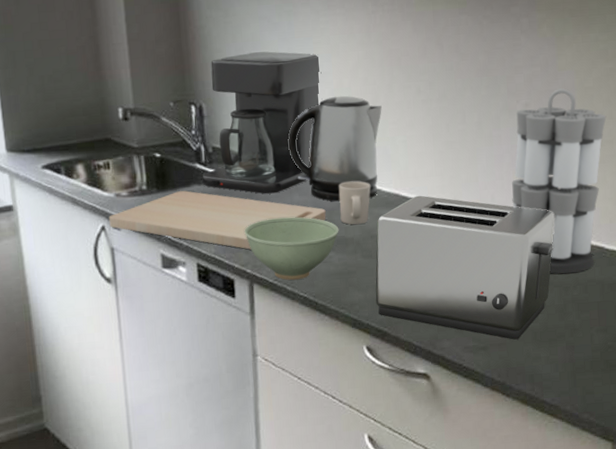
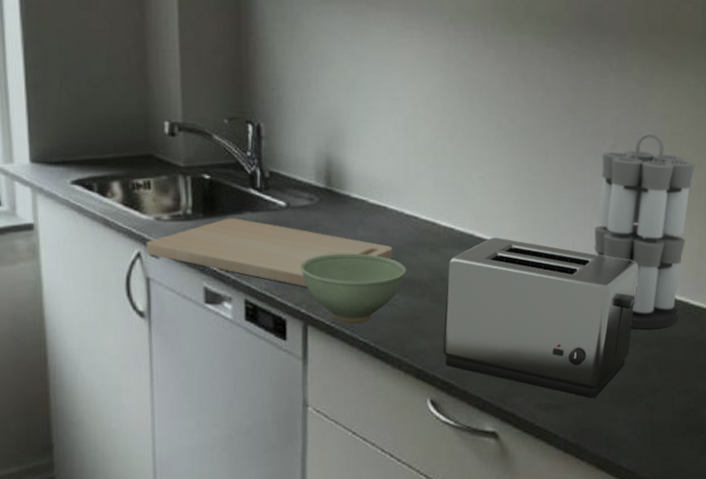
coffee maker: present [202,51,323,194] -> none [256,71,395,227]
kettle: present [287,95,382,202] -> none [354,124,459,239]
mug: present [339,181,371,225] -> none [408,217,443,266]

